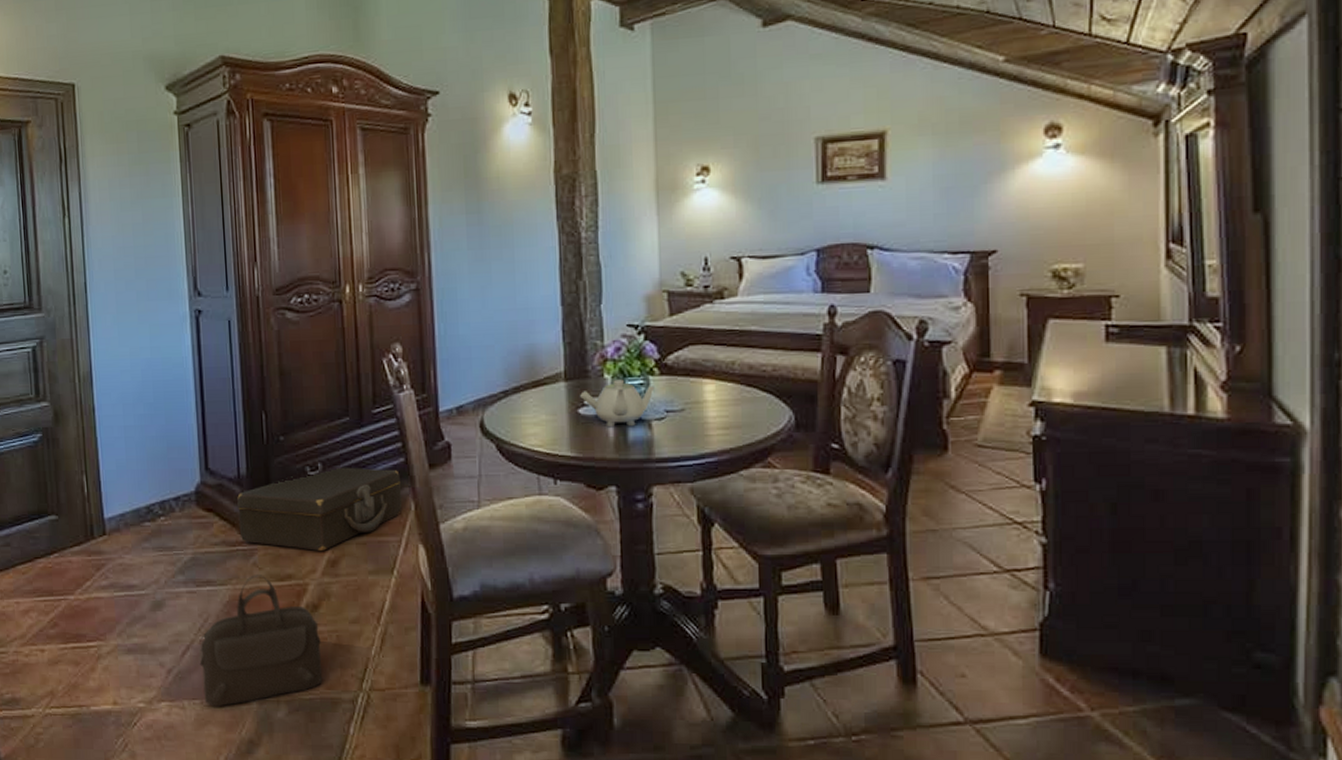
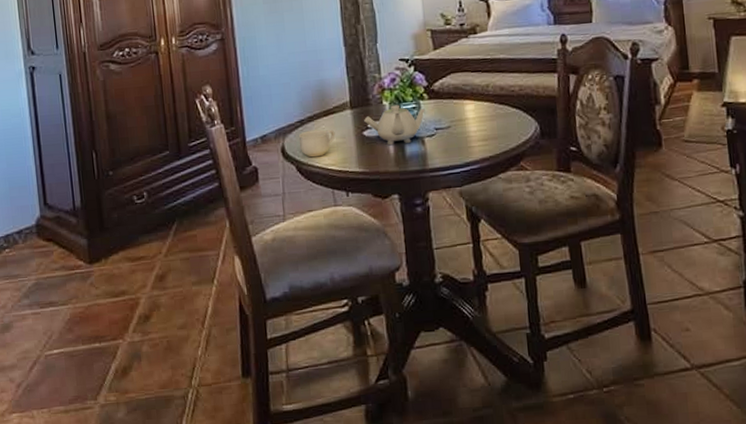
handbag: present [199,575,323,707] -> none [46,293,157,414]
suitcase: present [237,467,402,551] -> none [73,193,218,269]
teacup: none [500,403,545,436] -> present [298,129,336,158]

